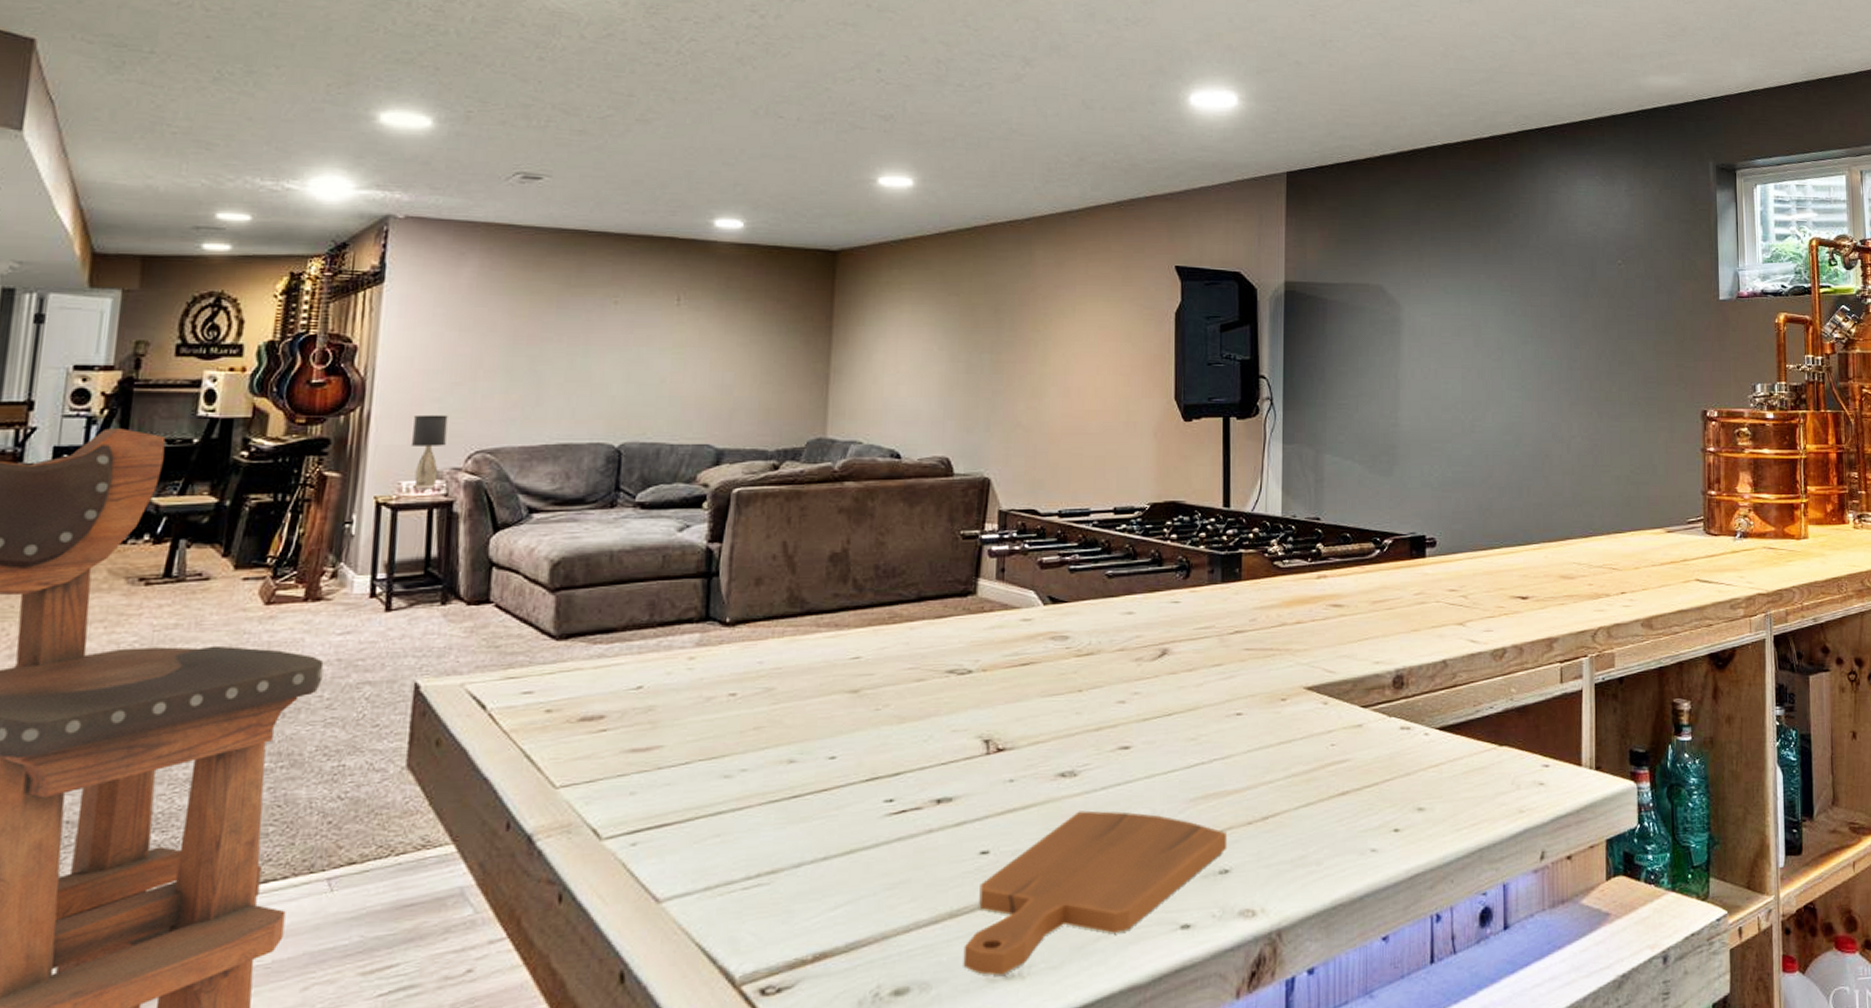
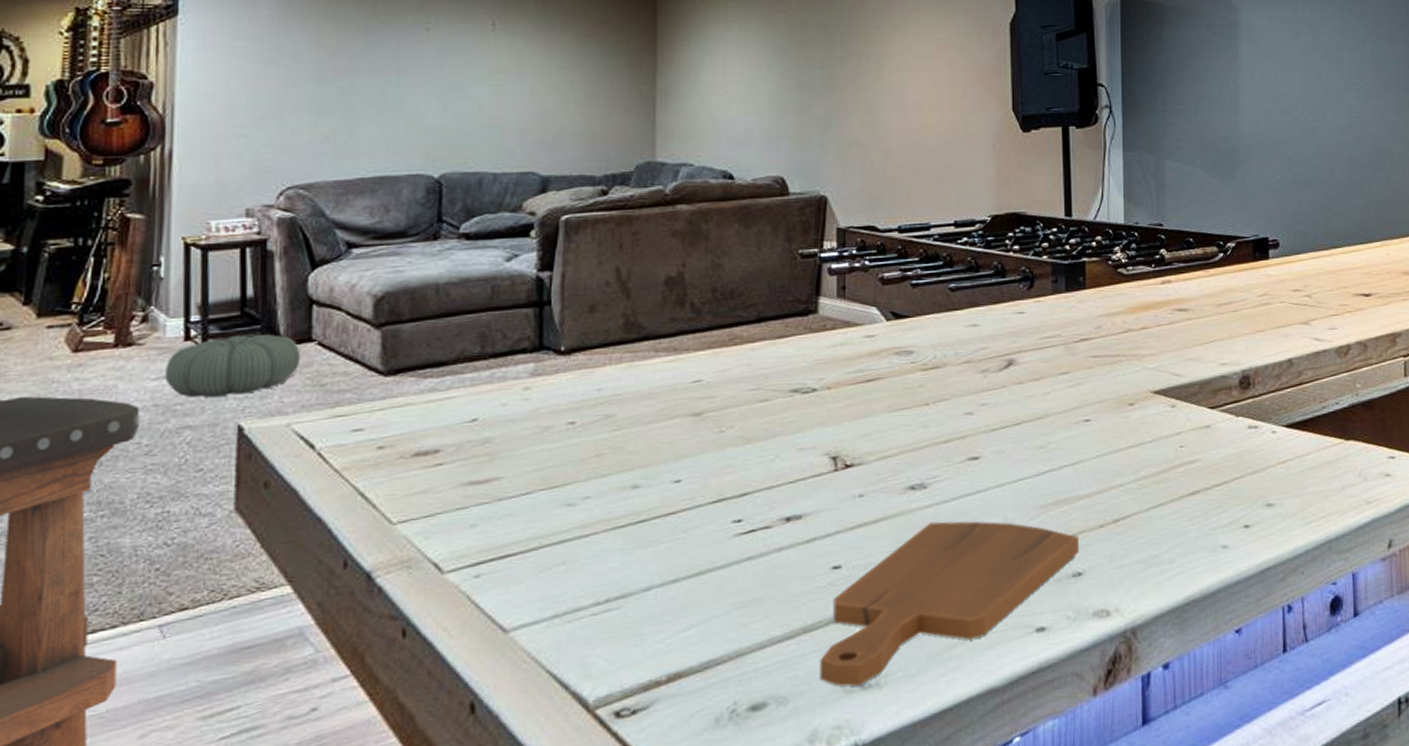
pouf: none [349,595,478,655] -> present [164,334,301,398]
table lamp: present [410,414,448,489] -> none [217,150,256,228]

